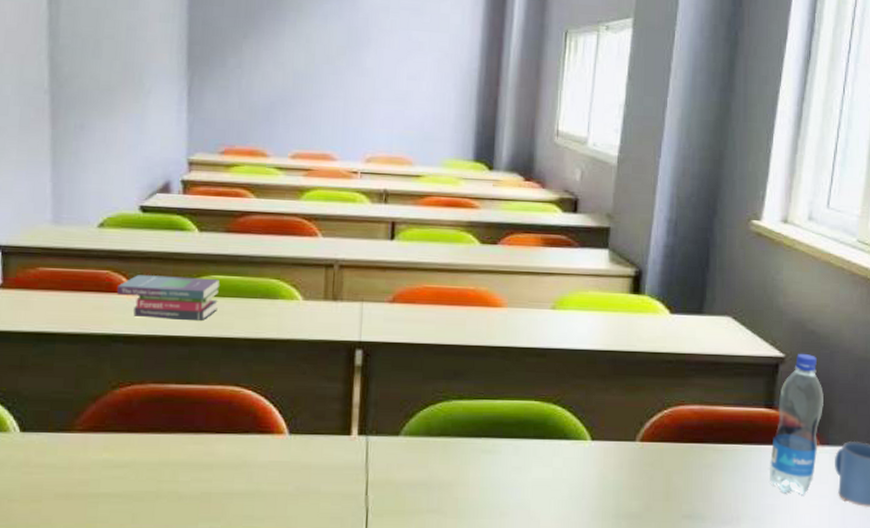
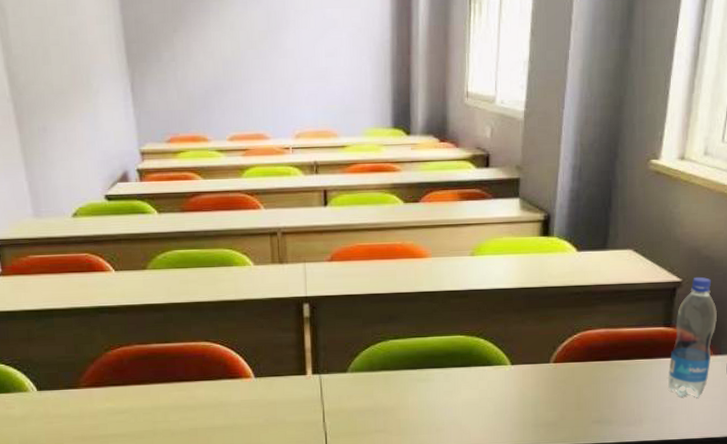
books: present [117,275,220,322] -> none [97,253,183,291]

